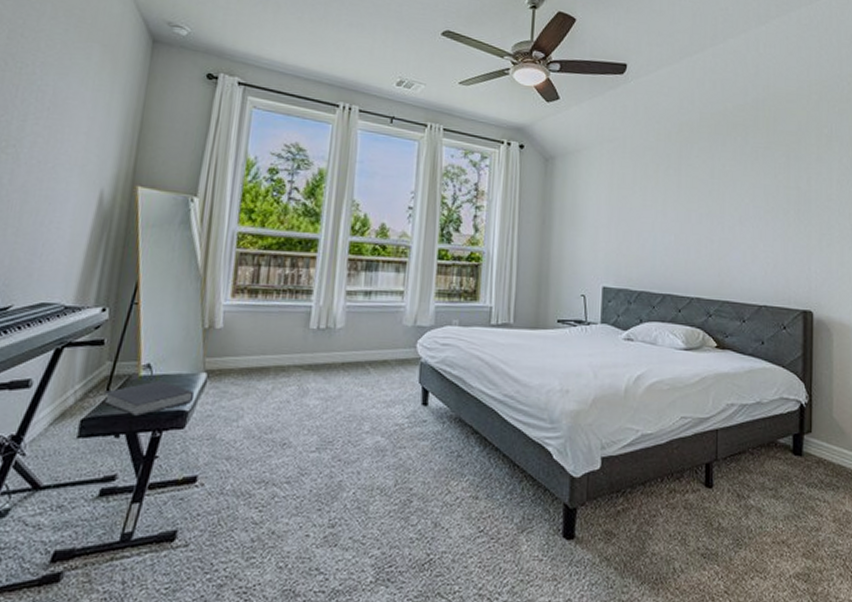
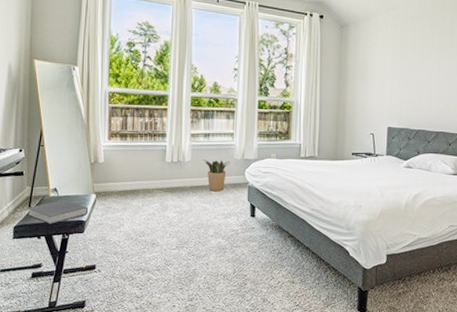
potted plant: none [361,326,398,371] -> present [203,159,230,192]

